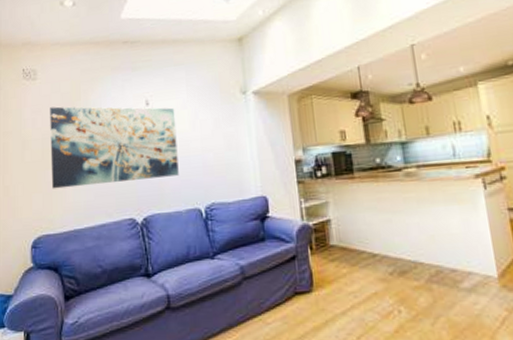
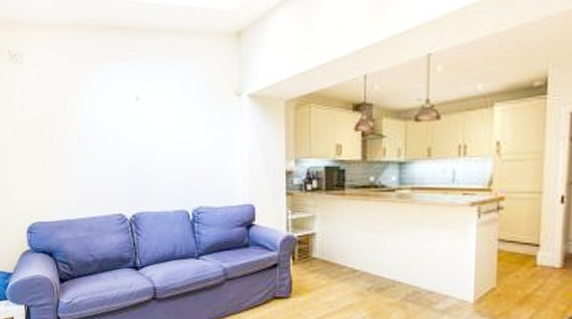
wall art: present [50,106,179,189] -> none [38,94,168,179]

